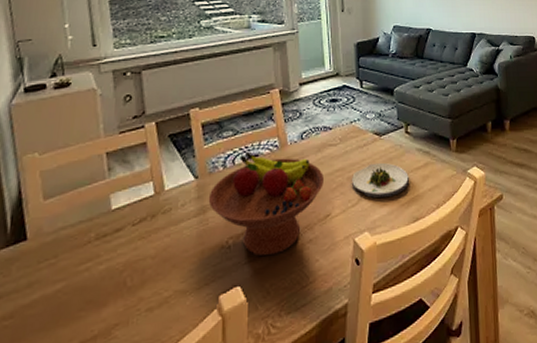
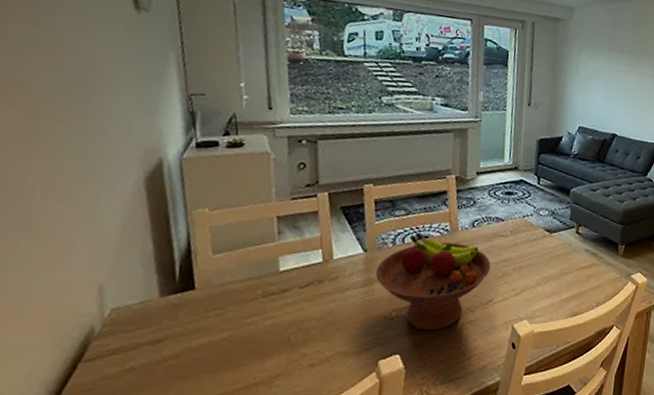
salad plate: present [352,162,409,198] -> none [517,258,574,290]

